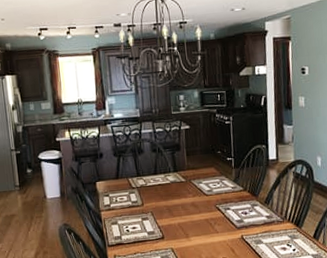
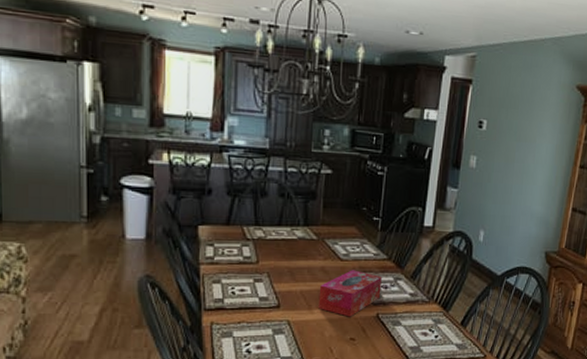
tissue box: none [192,202,243,241] -> present [318,270,382,317]

